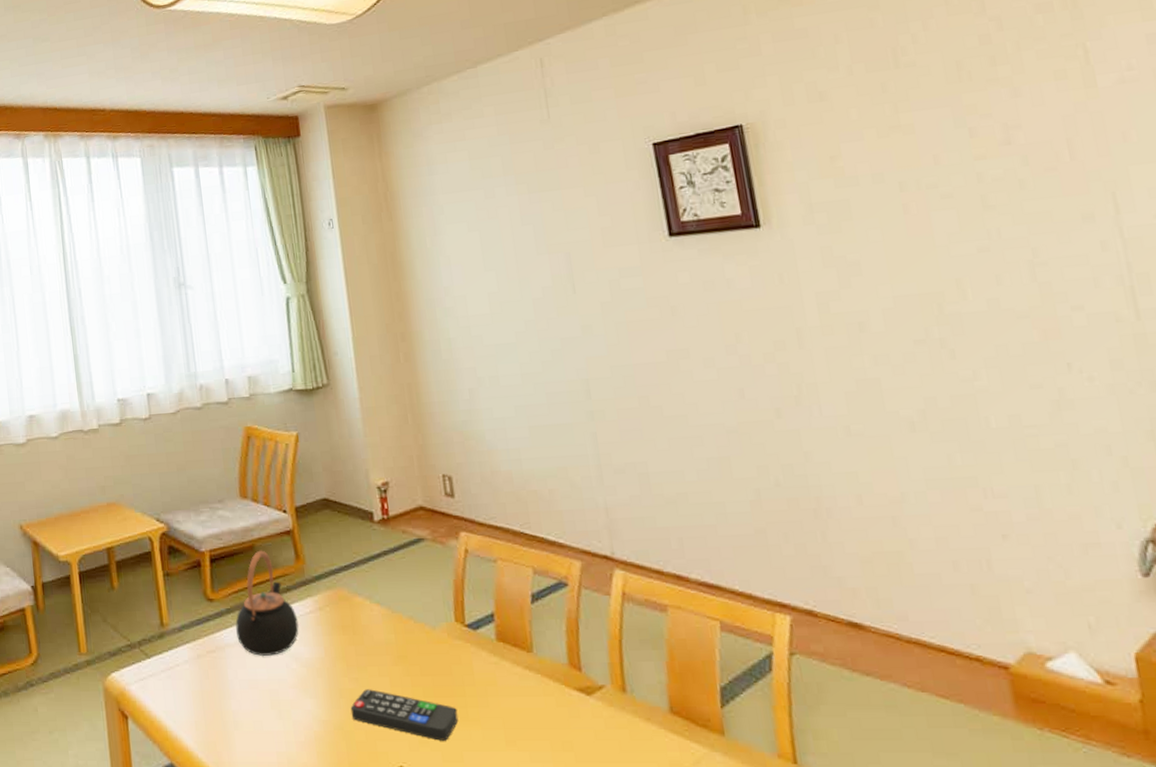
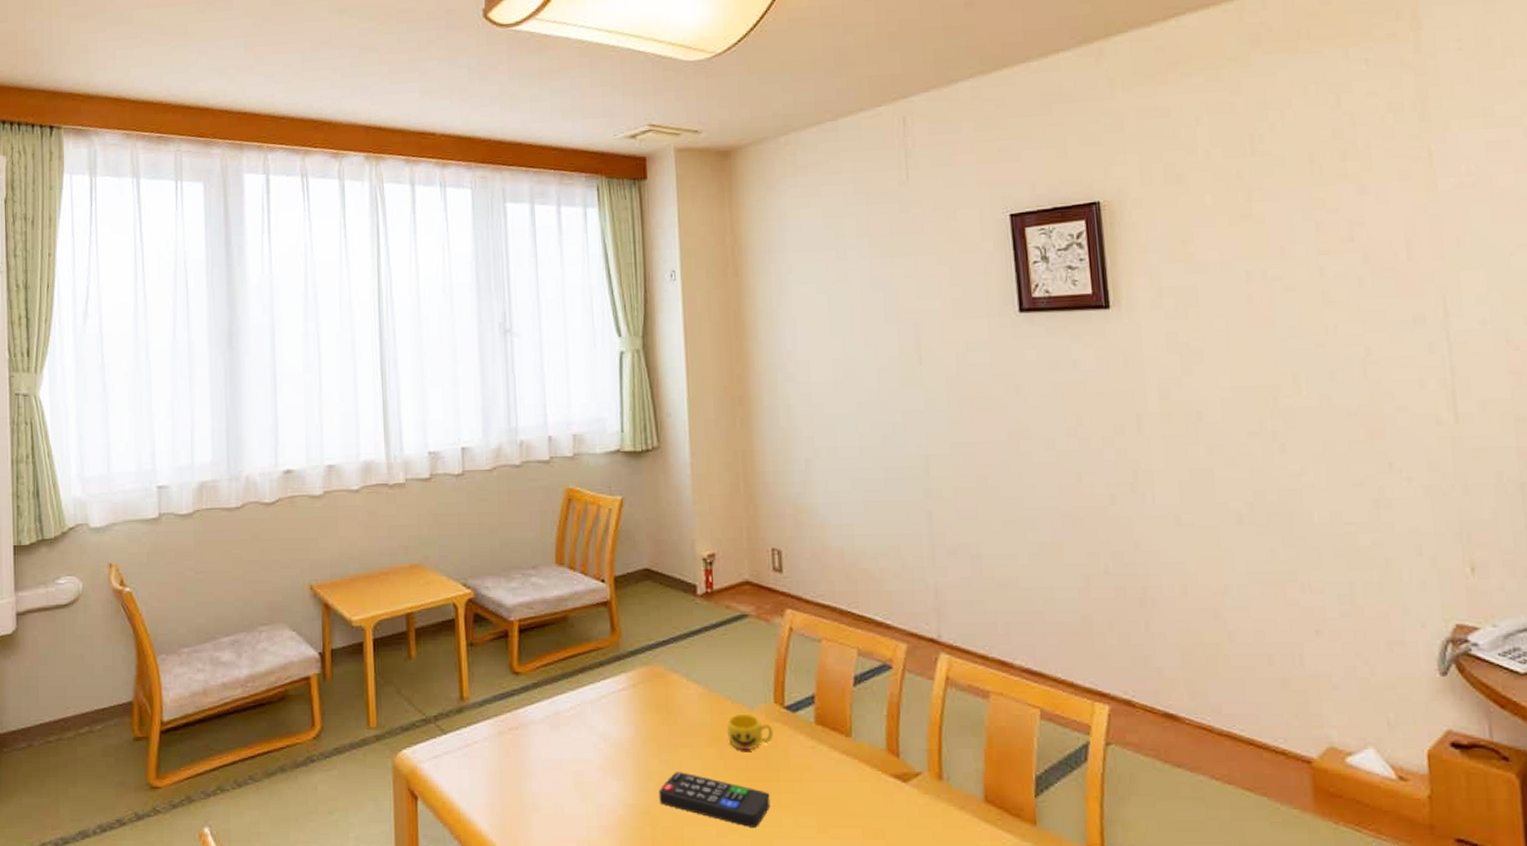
teapot: present [235,550,299,657] -> none [542,621,610,736]
cup: none [411,632,457,668] -> present [727,713,773,751]

